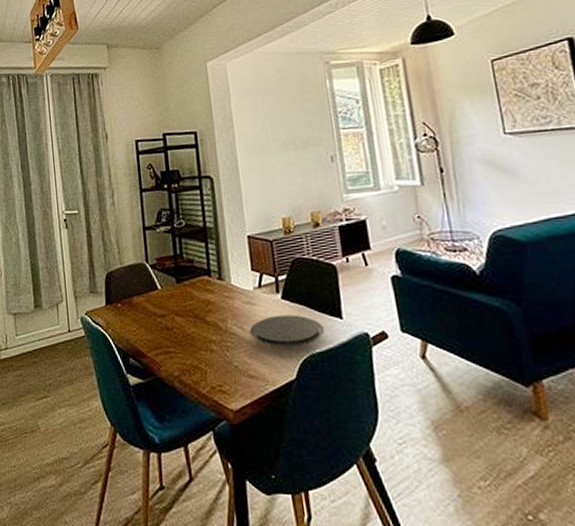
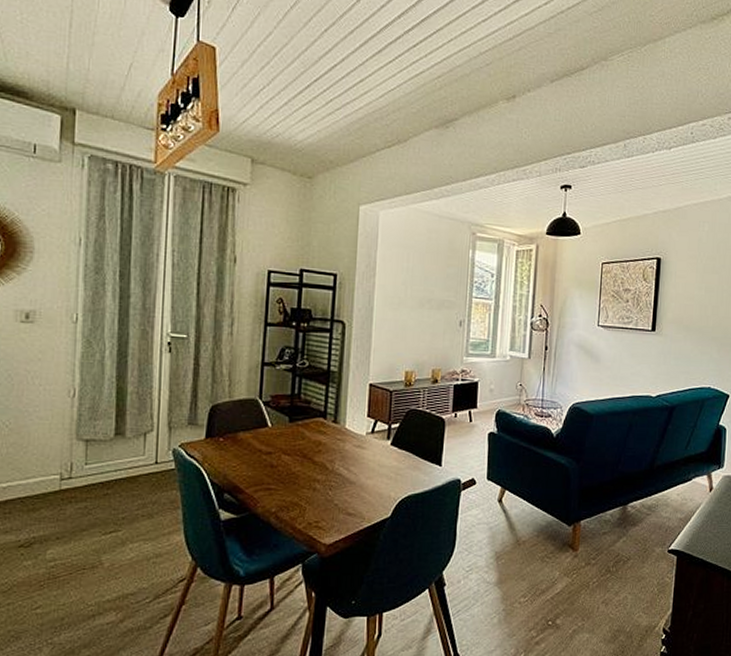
plate: present [249,315,325,348] -> none [355,460,424,489]

